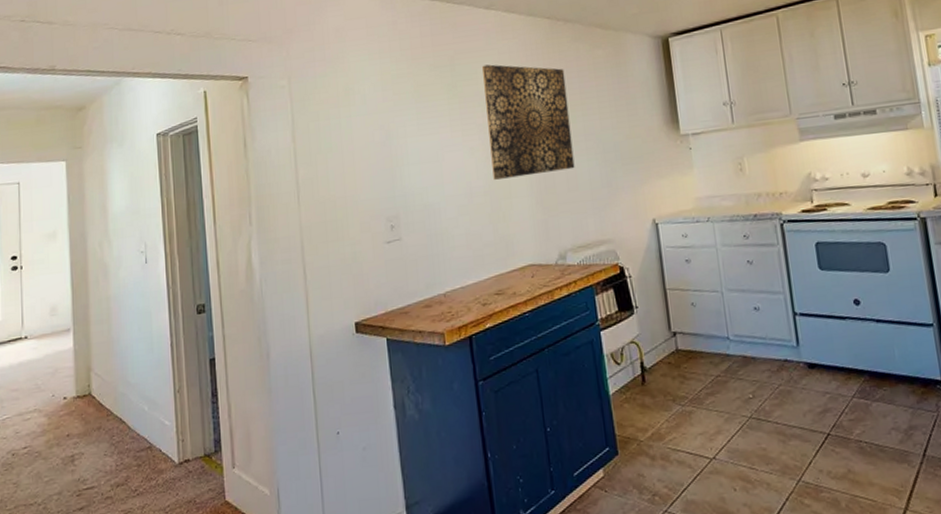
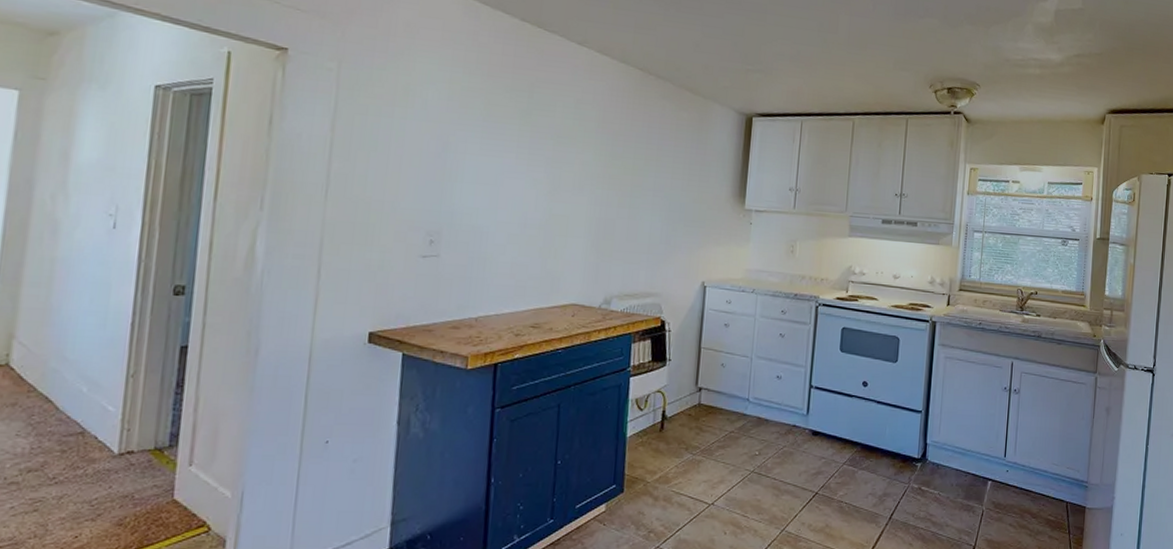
wall art: present [481,64,575,180] -> none [552,100,646,220]

